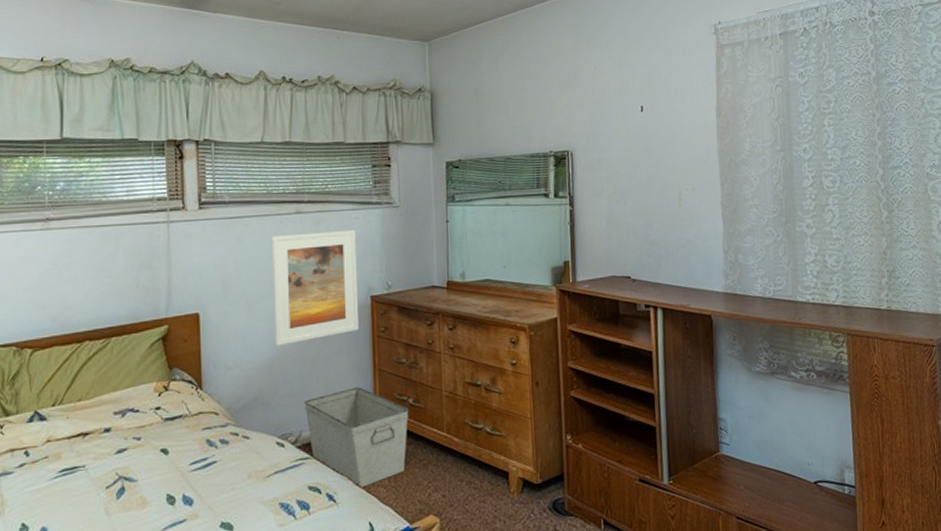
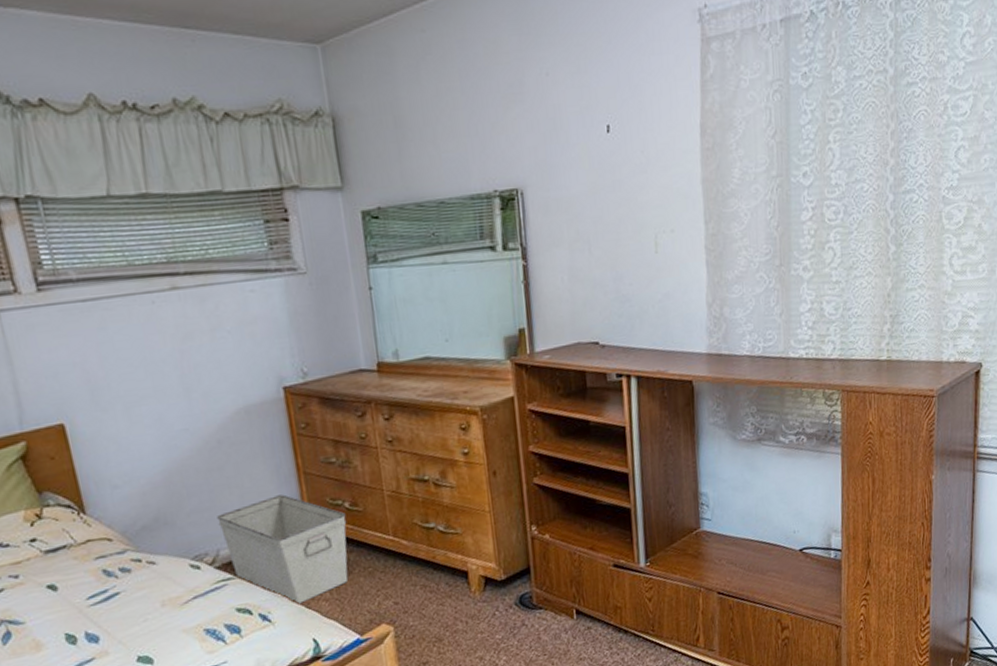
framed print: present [271,229,358,346] -> none [142,305,273,456]

